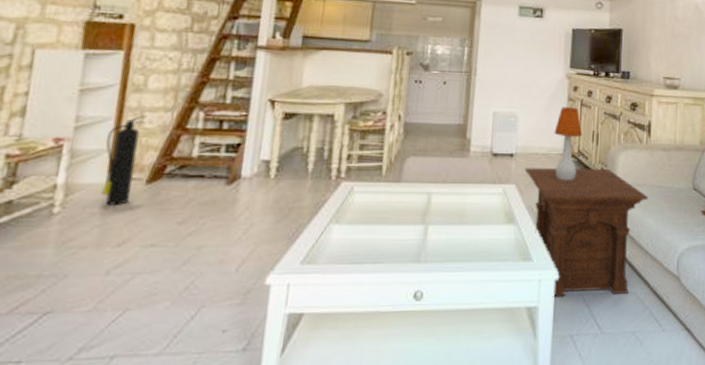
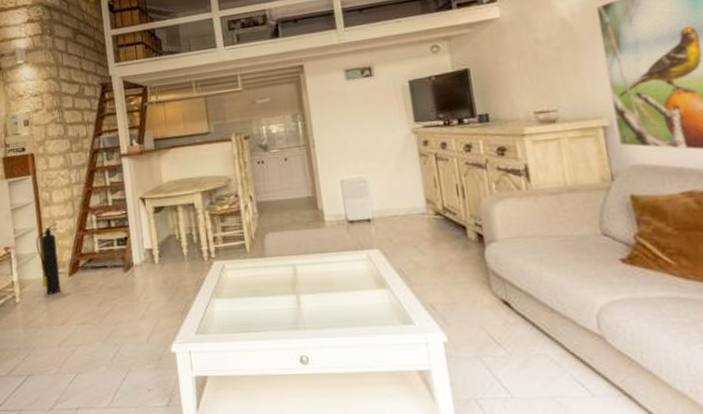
side table: present [524,168,648,298] -> none [385,223,542,361]
table lamp: present [554,107,583,181] -> none [410,162,446,241]

